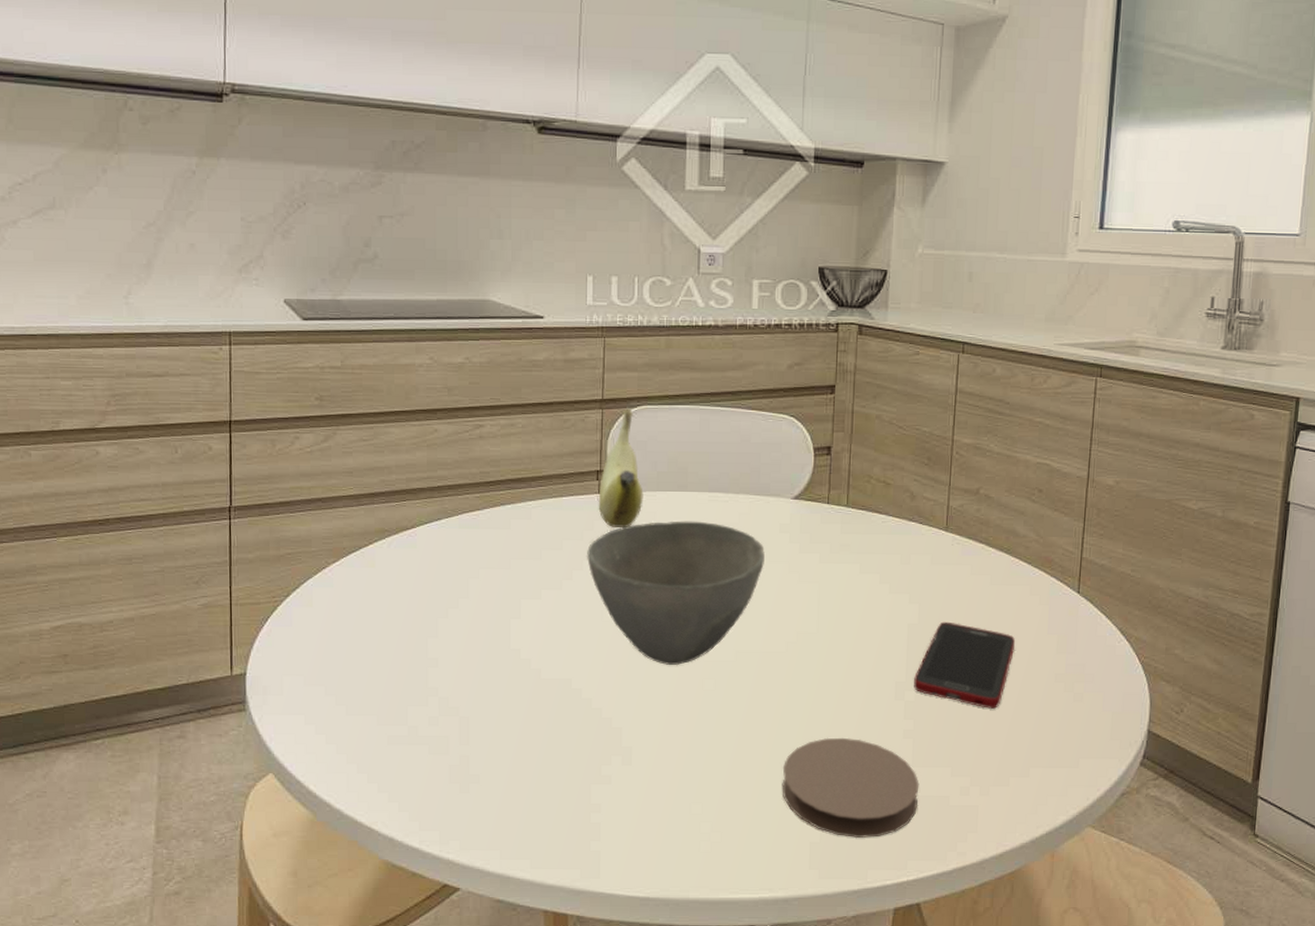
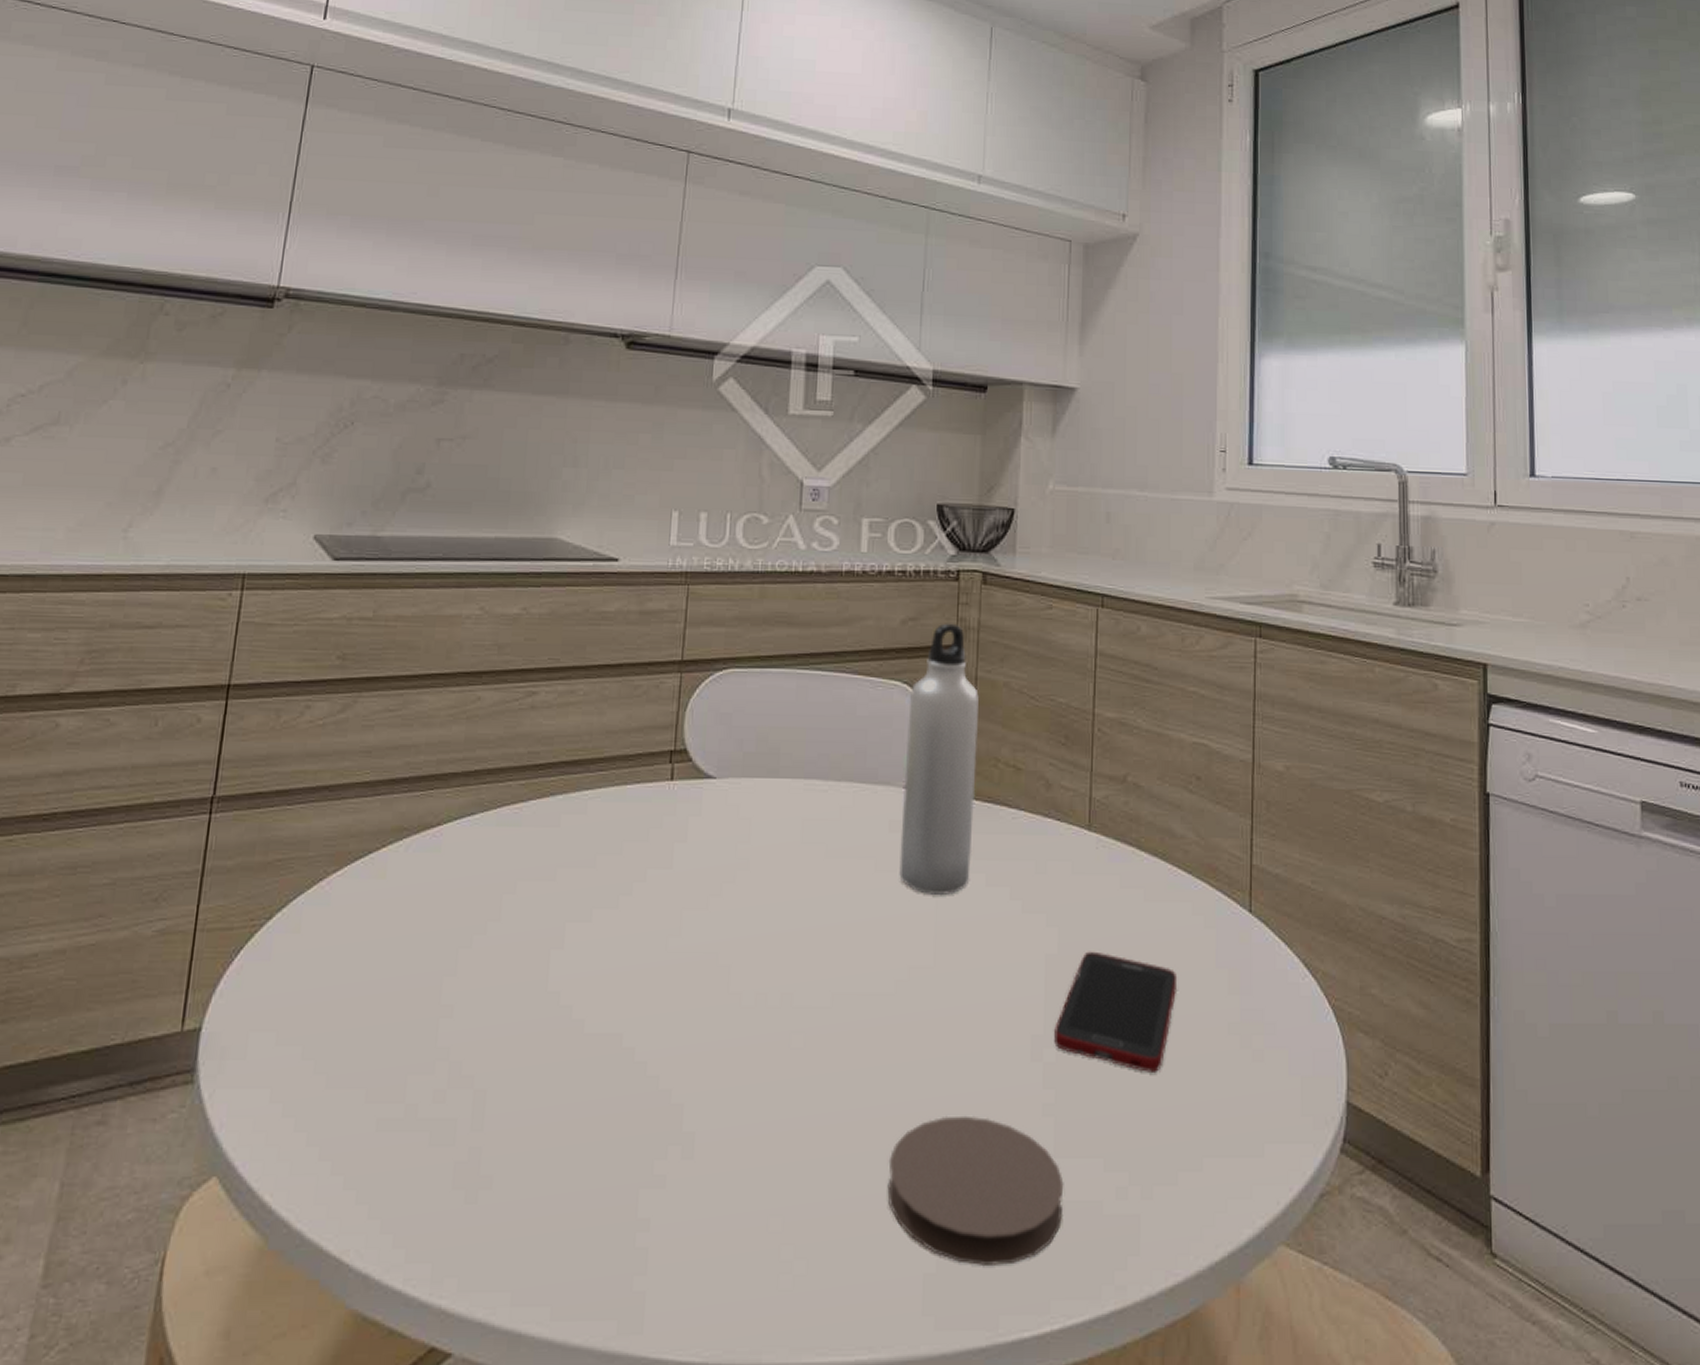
bowl: present [587,520,765,665] -> none [652,816,870,1013]
banana: present [598,408,644,527] -> none [669,672,726,825]
water bottle: none [788,367,855,581] -> present [899,623,979,896]

